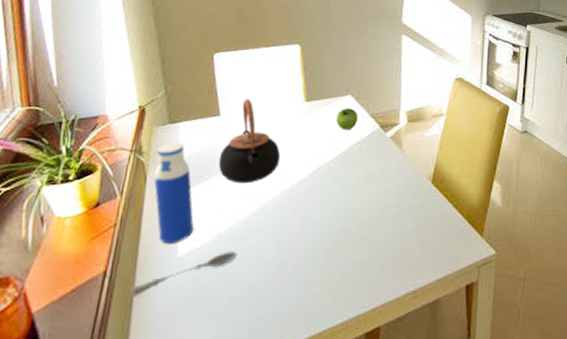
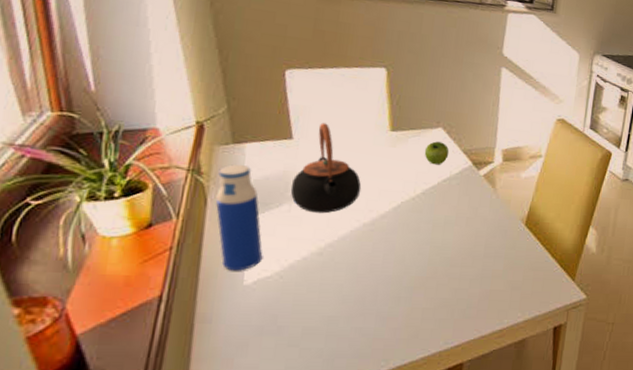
soupspoon: present [131,251,238,297] -> none [191,282,312,324]

